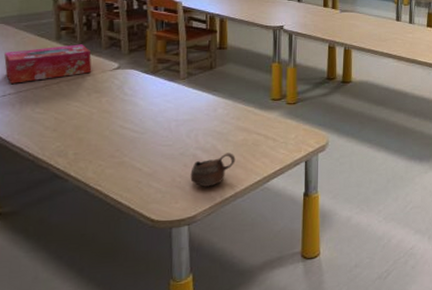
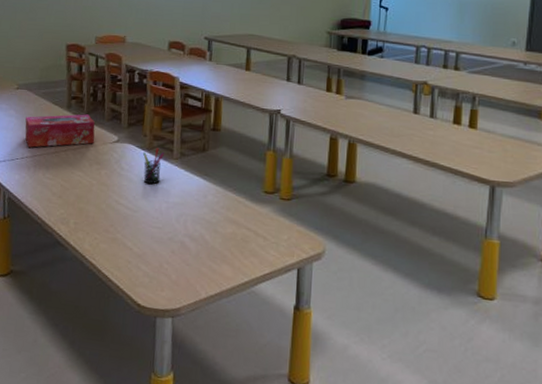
pen holder: none [148,71,171,106] -> present [143,148,165,185]
cup: present [190,153,236,187] -> none [177,245,223,280]

